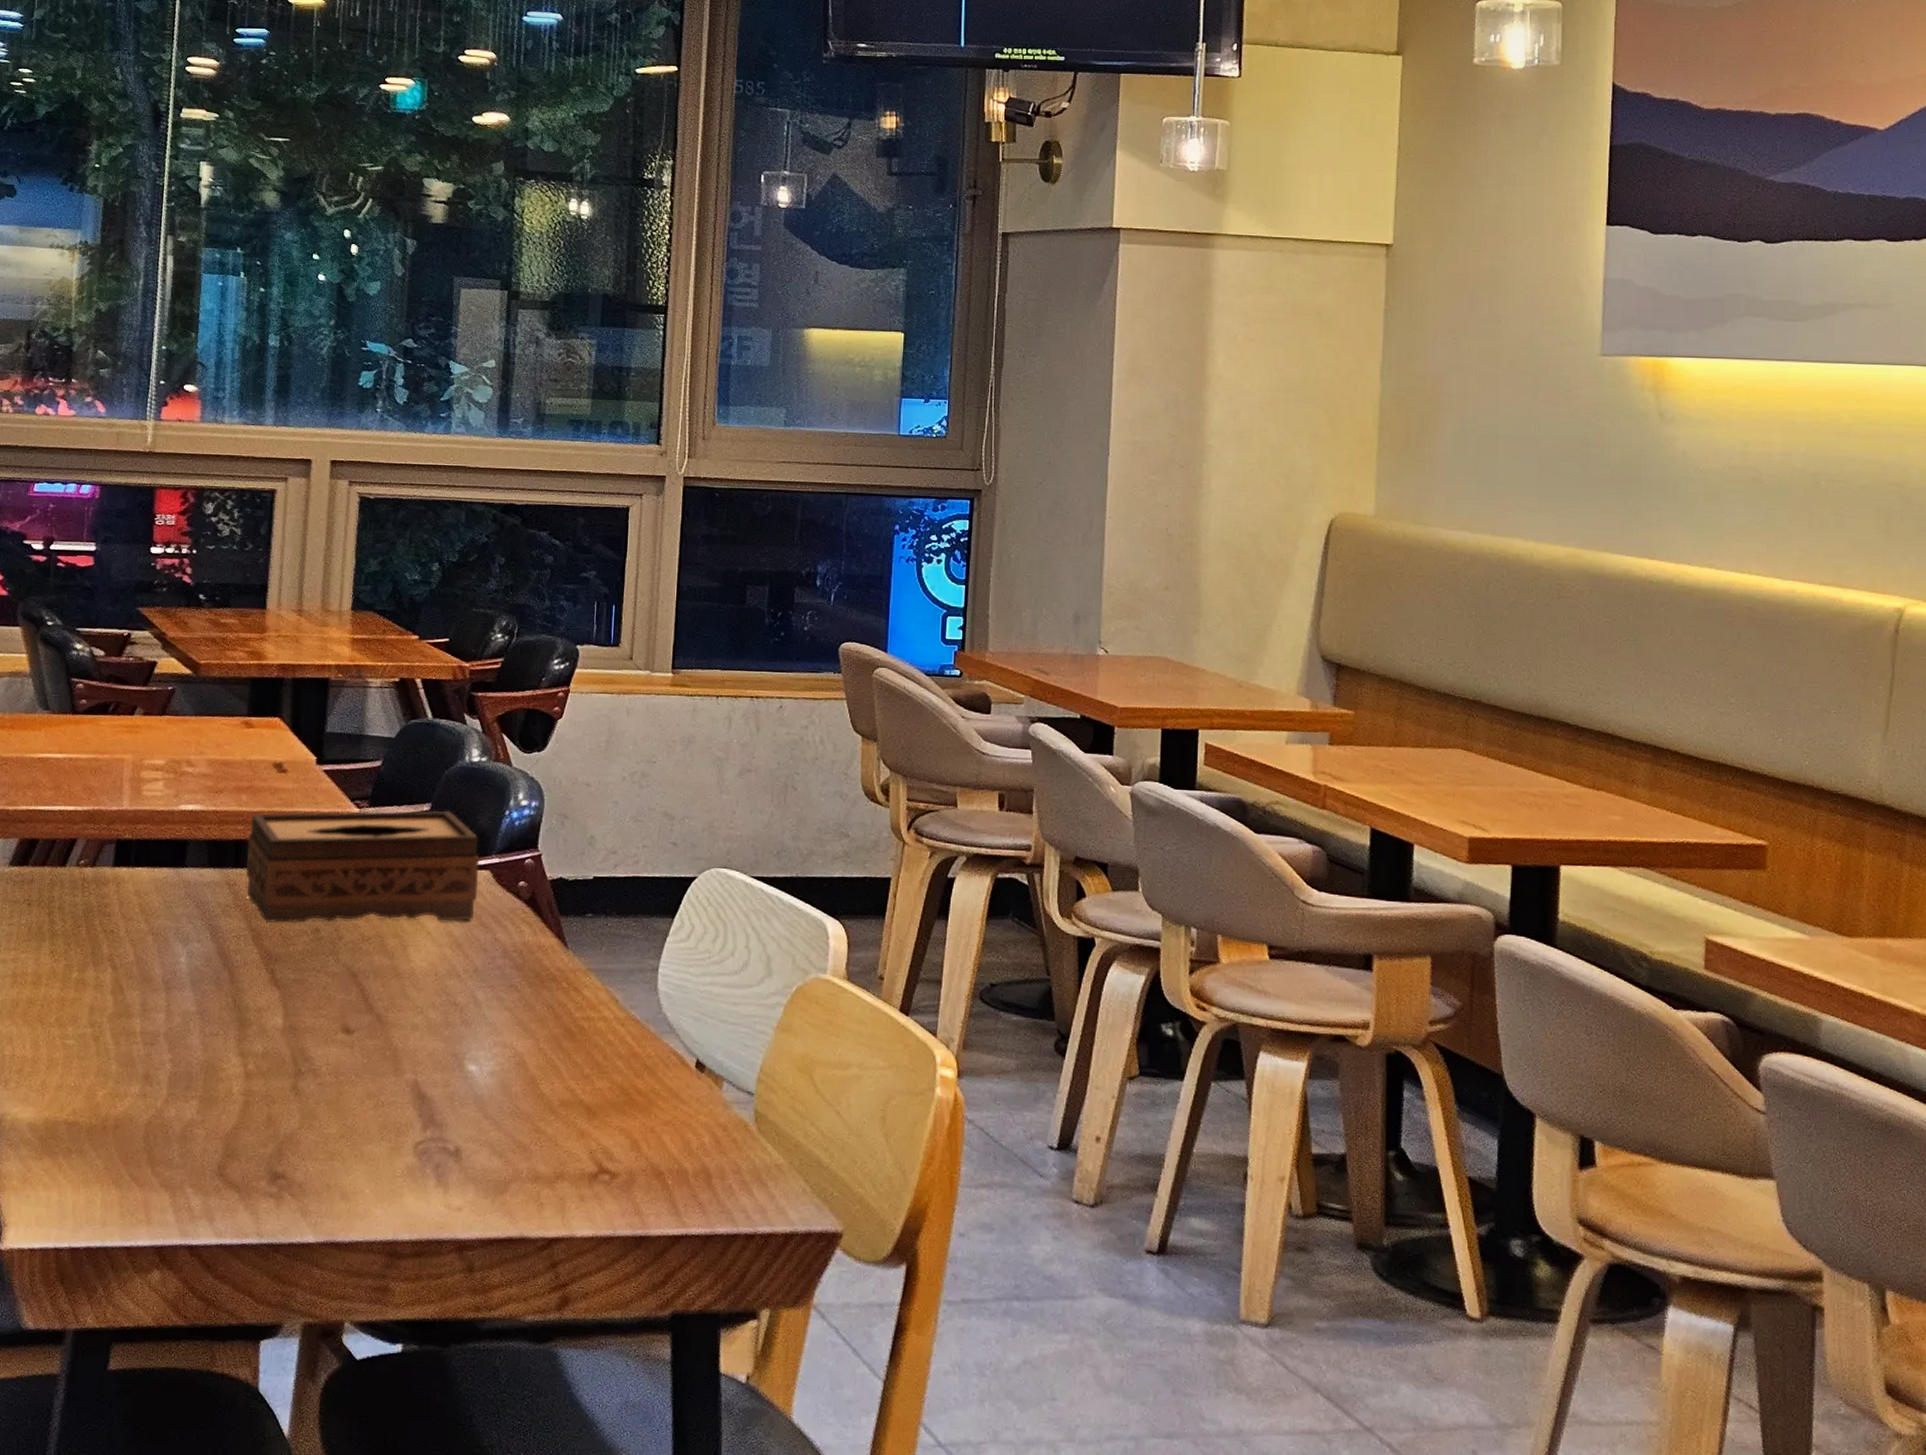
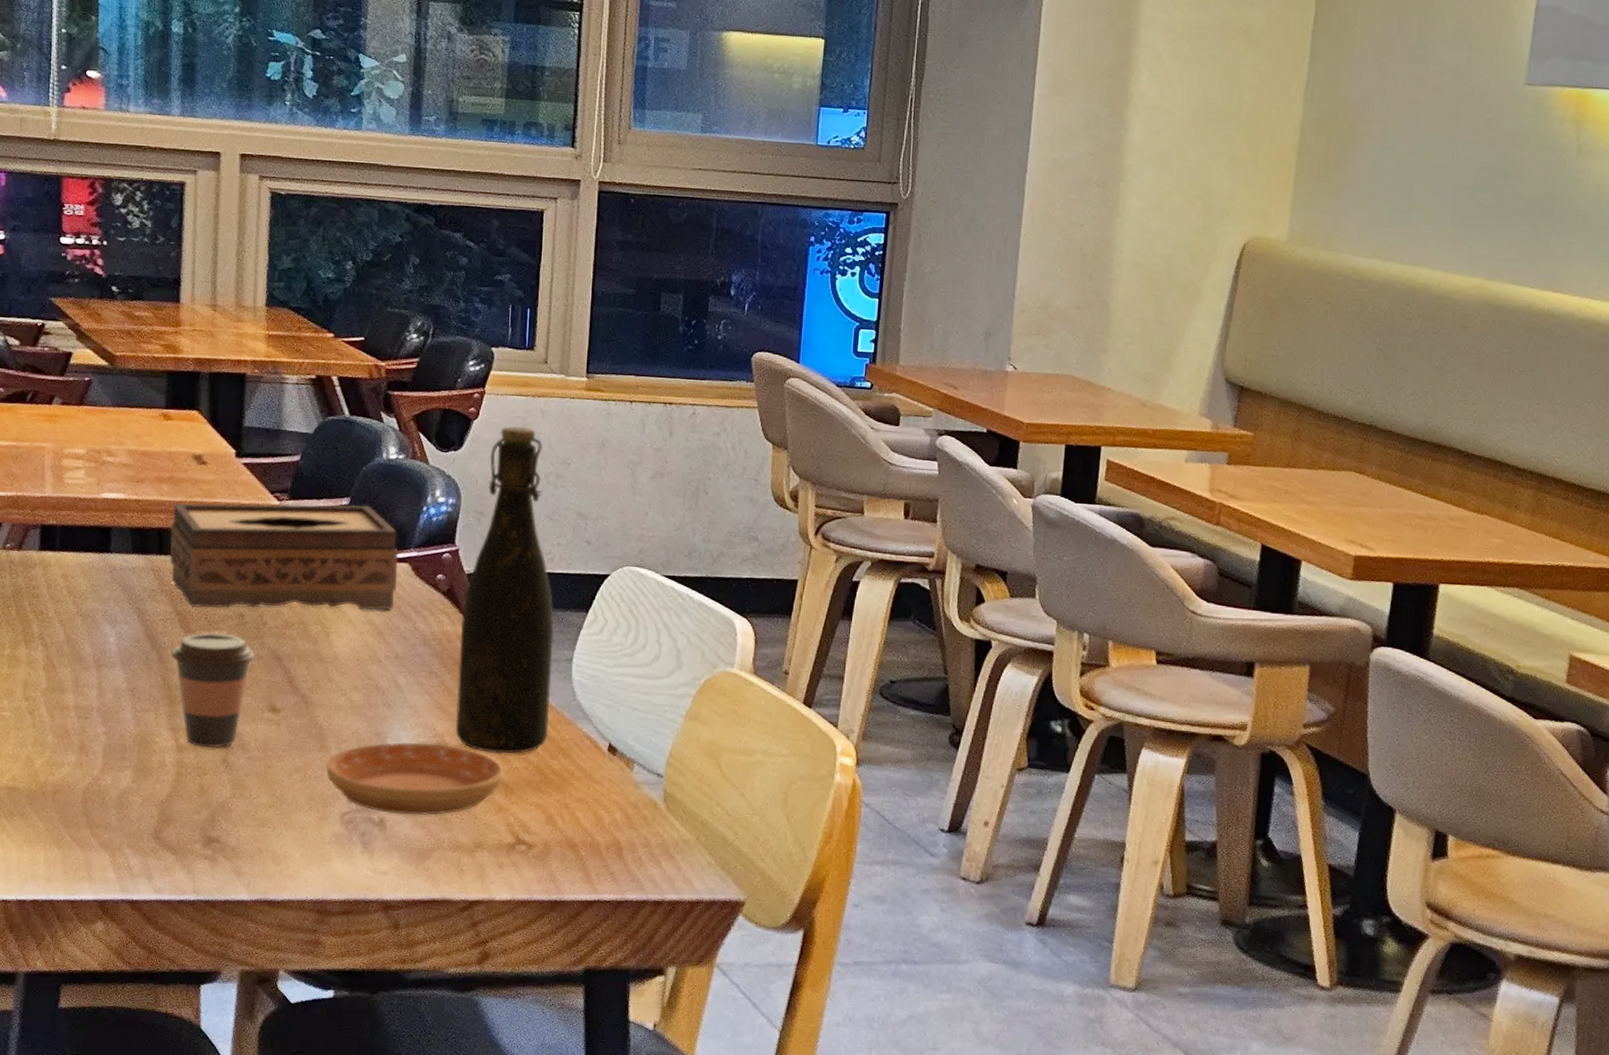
coffee cup: none [243,949,330,1074] -> present [171,633,255,748]
saucer: none [400,1063,587,1144] -> present [326,742,504,815]
bottle: none [536,724,639,1074] -> present [455,426,554,754]

